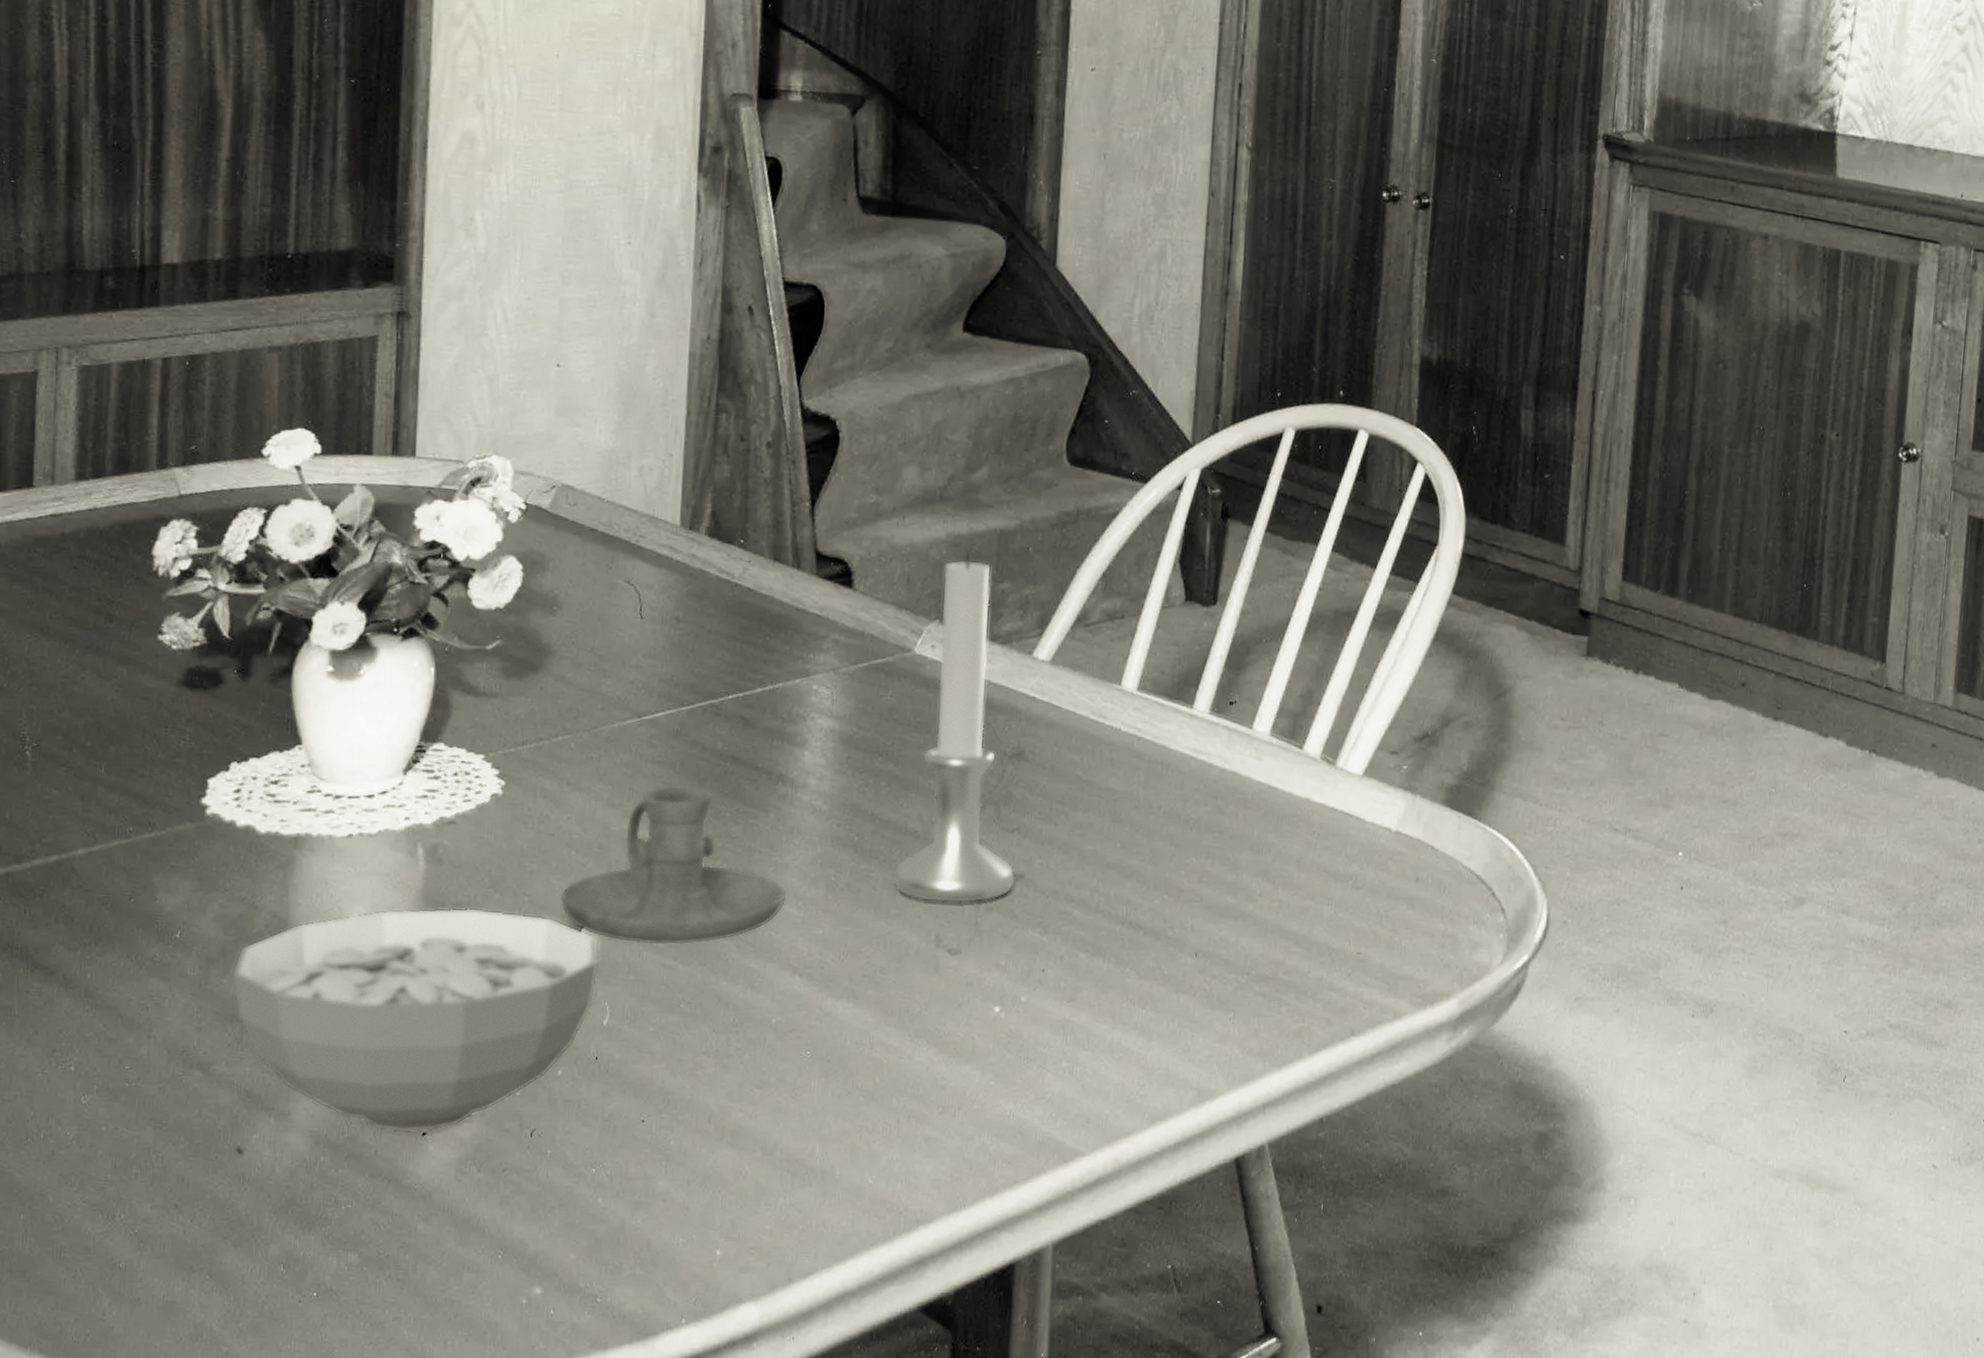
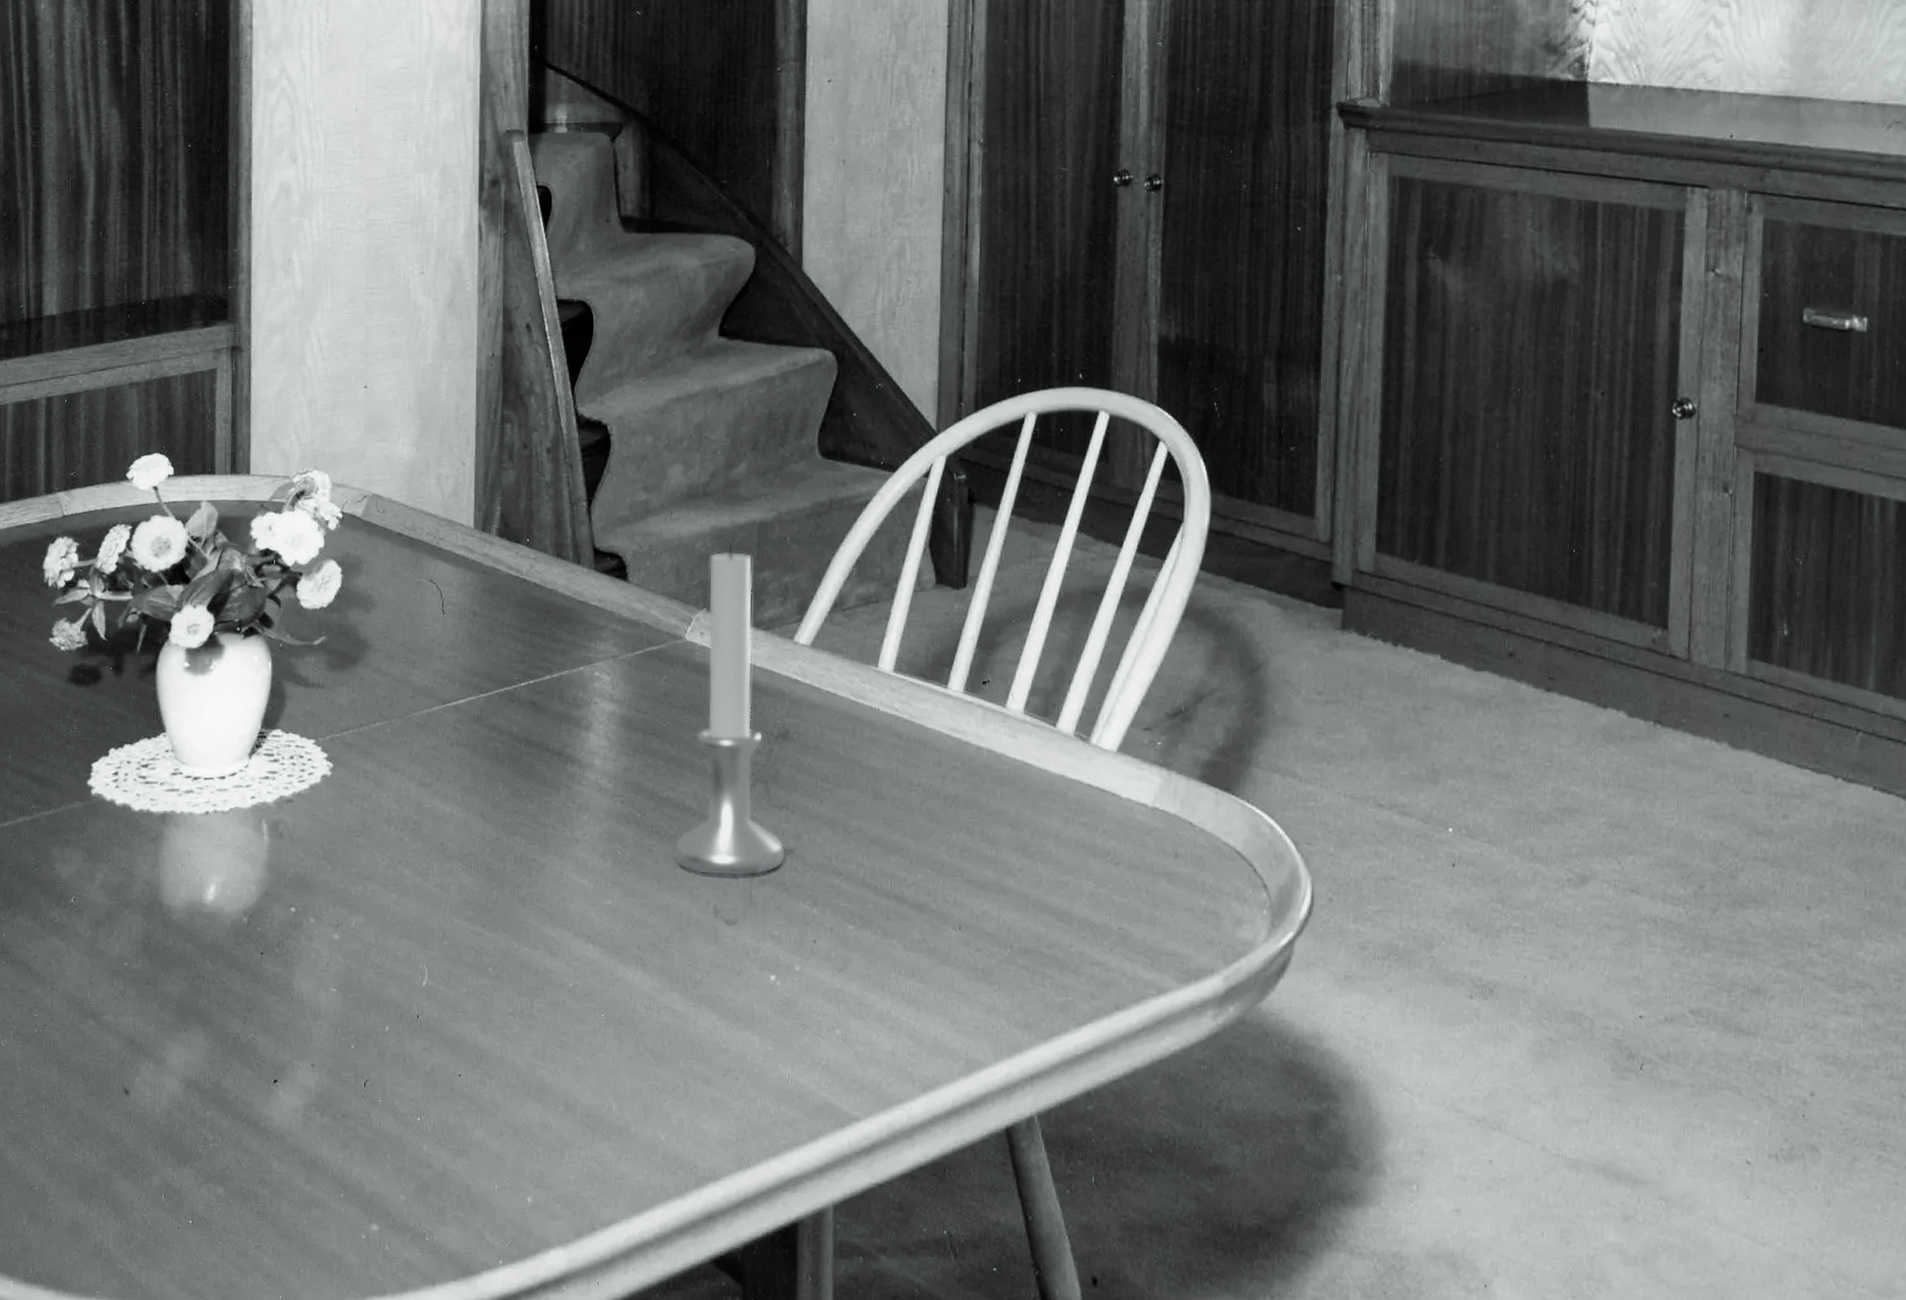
cereal bowl: present [232,907,600,1134] -> none [116,877,418,1080]
candle holder: present [560,786,787,945] -> none [382,767,578,913]

